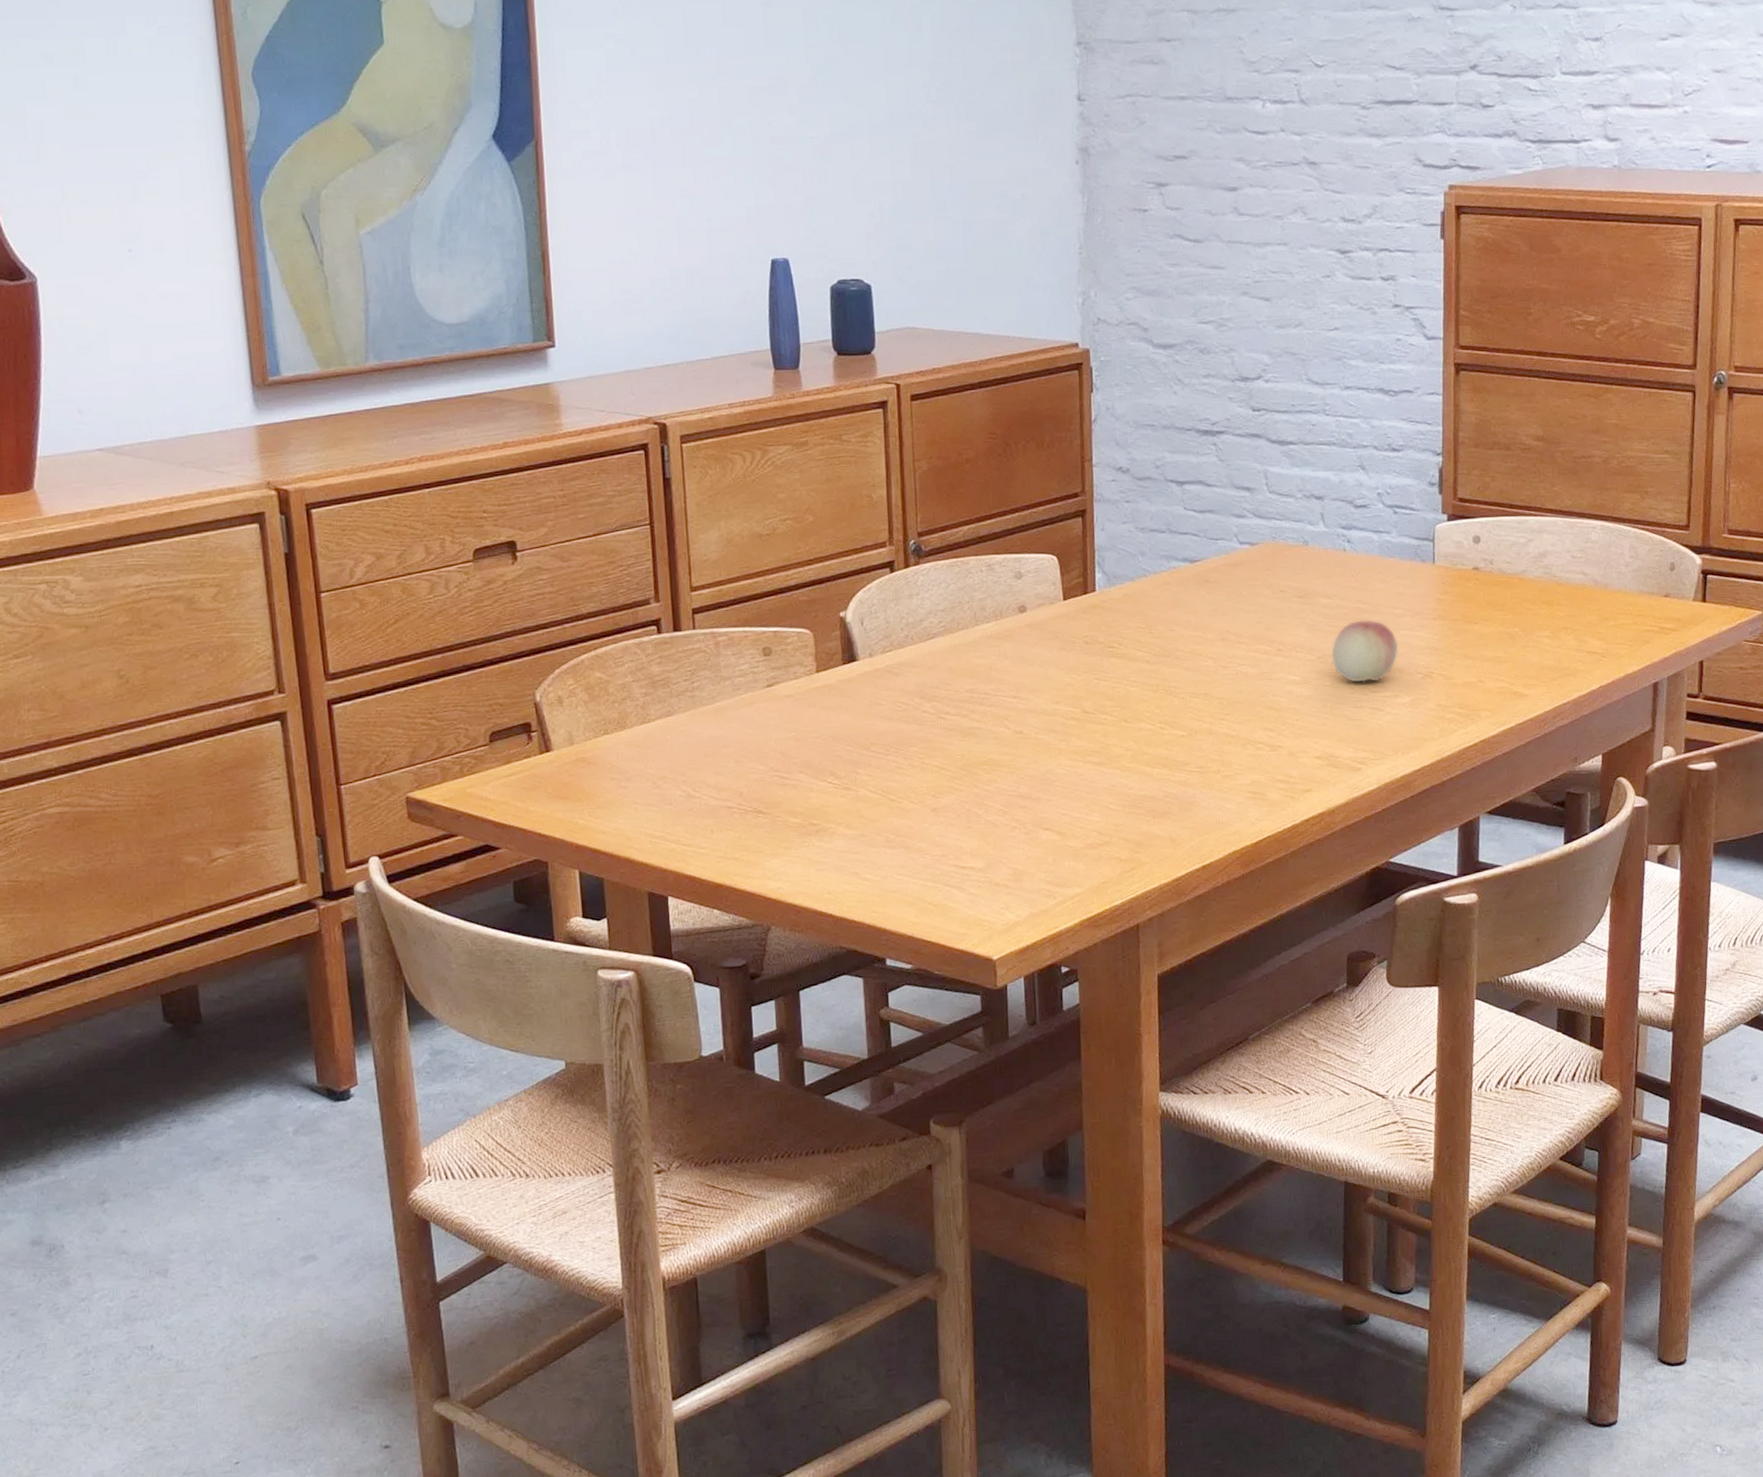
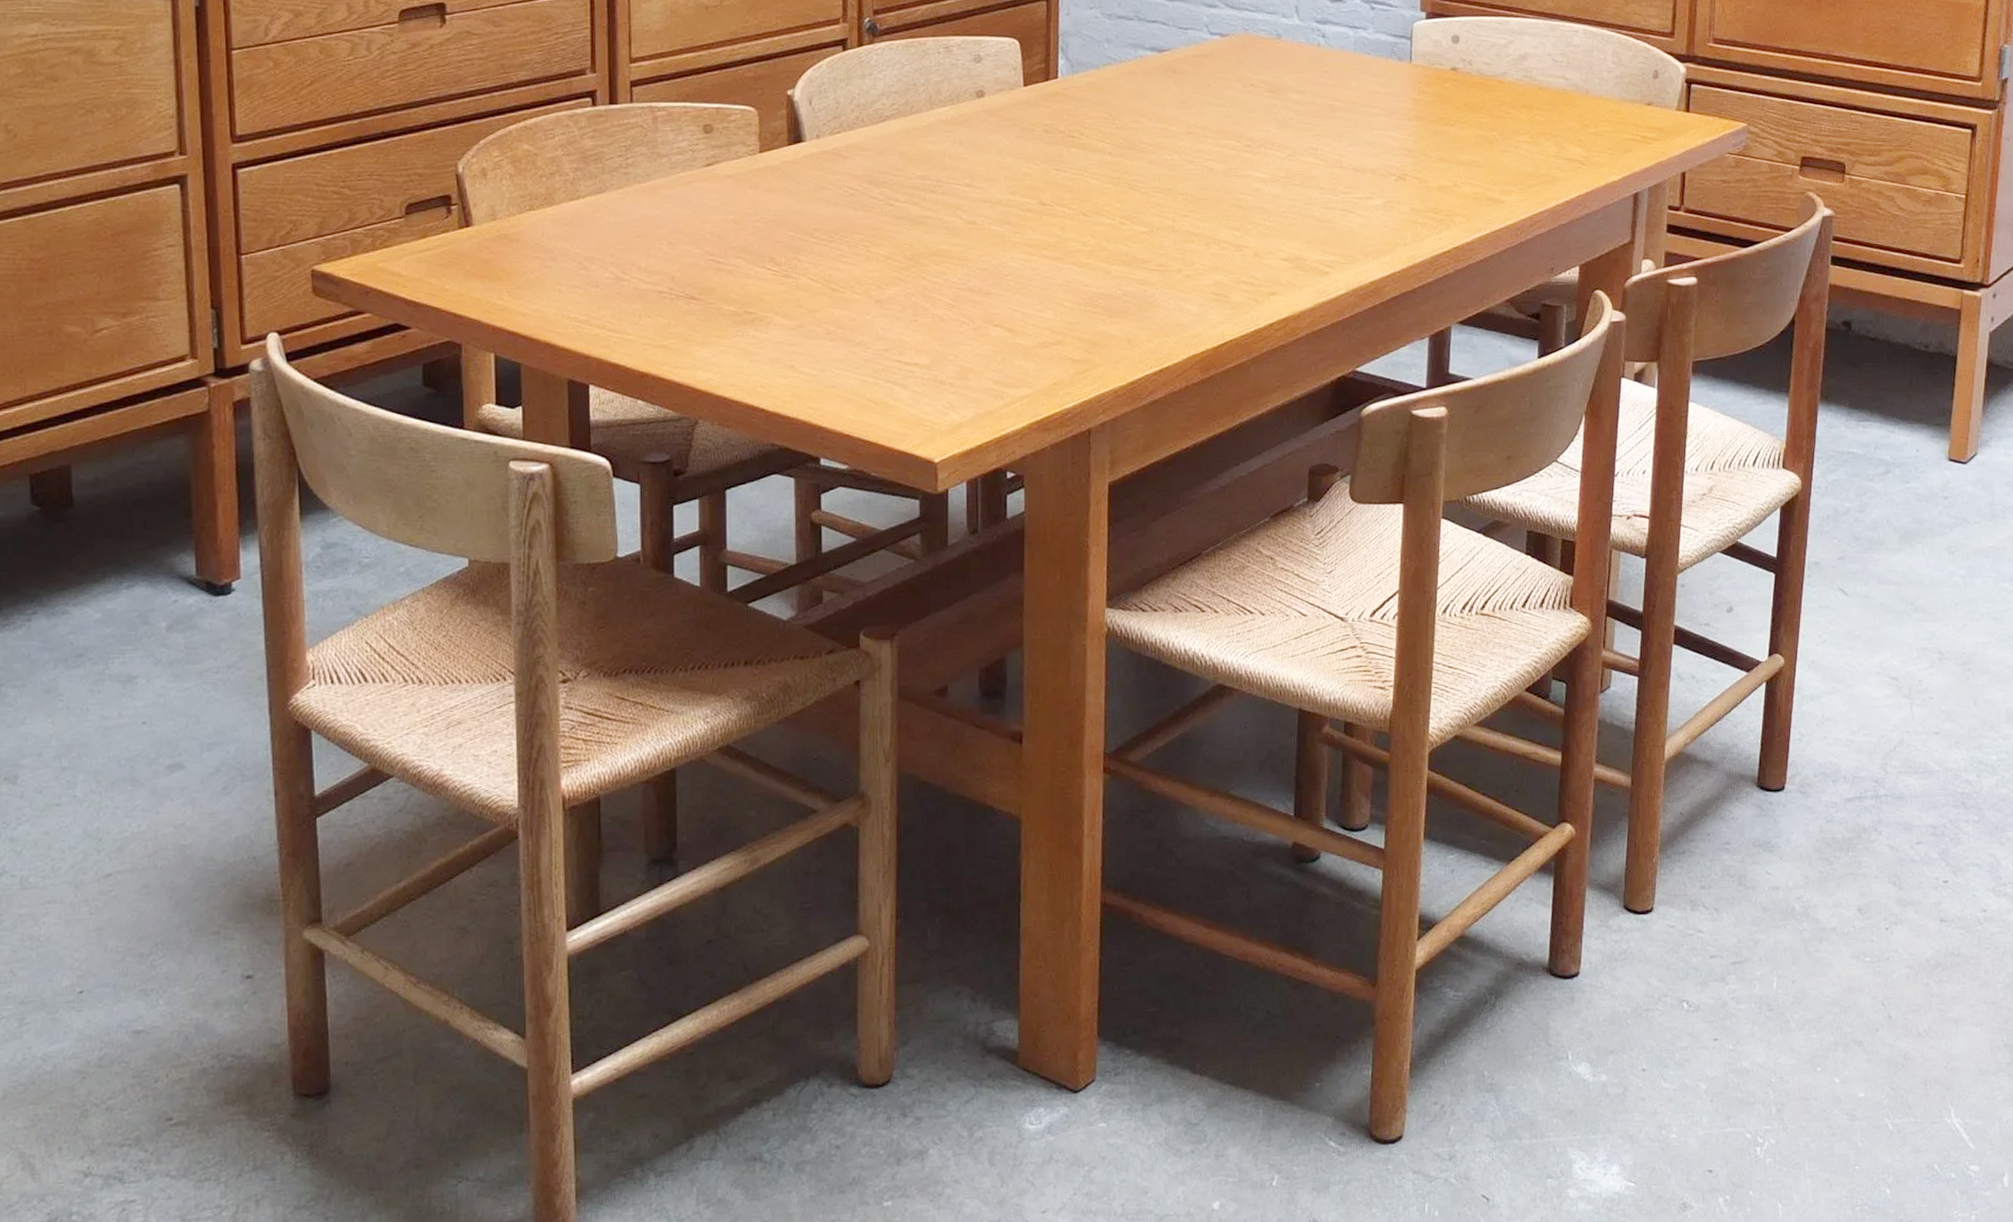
fruit: present [1331,619,1399,682] -> none [1302,118,1372,183]

